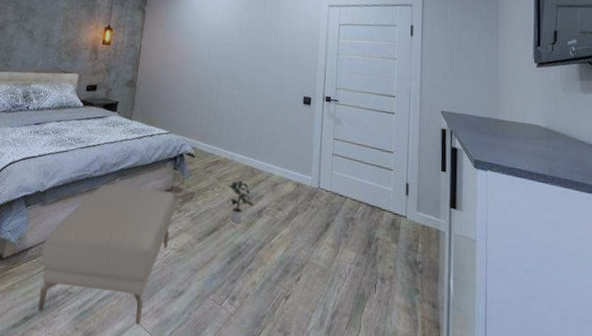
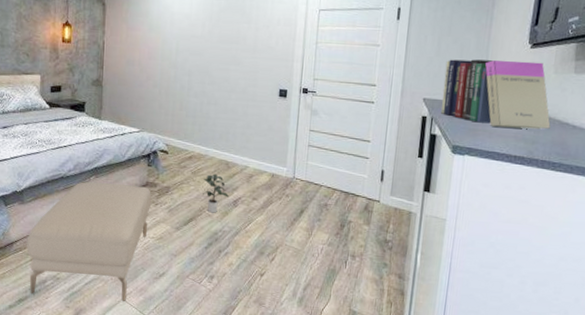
books: none [459,74,567,147] -> present [441,59,551,130]

